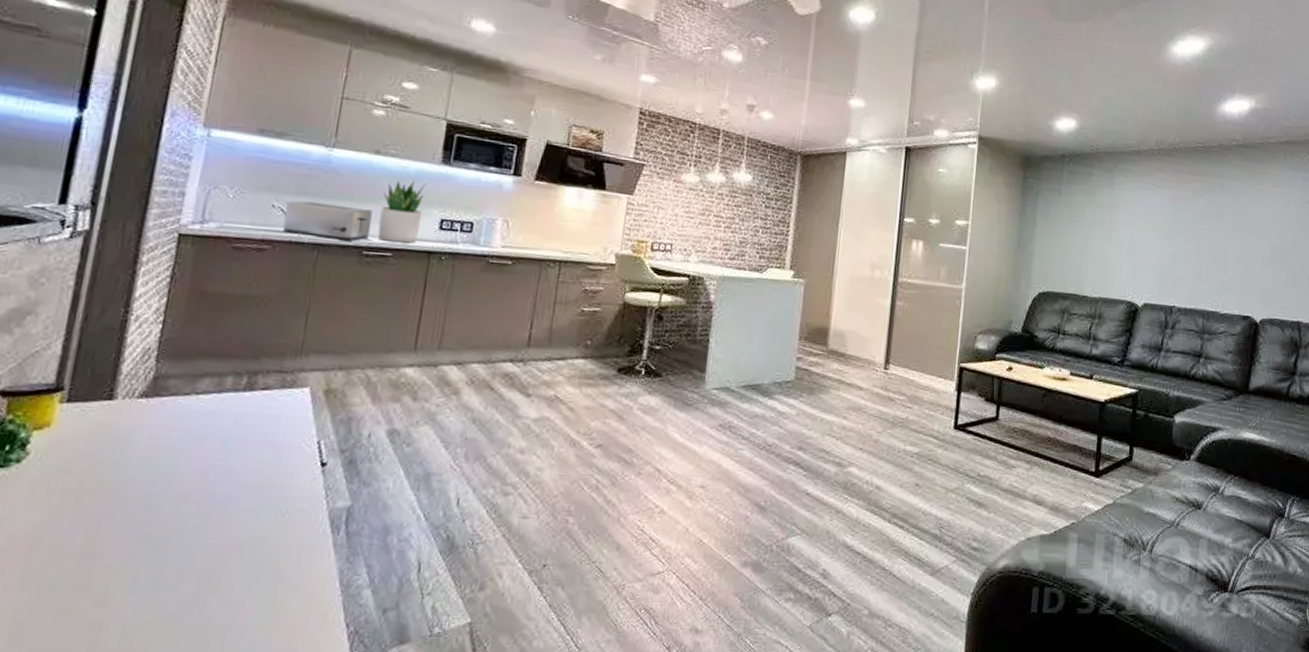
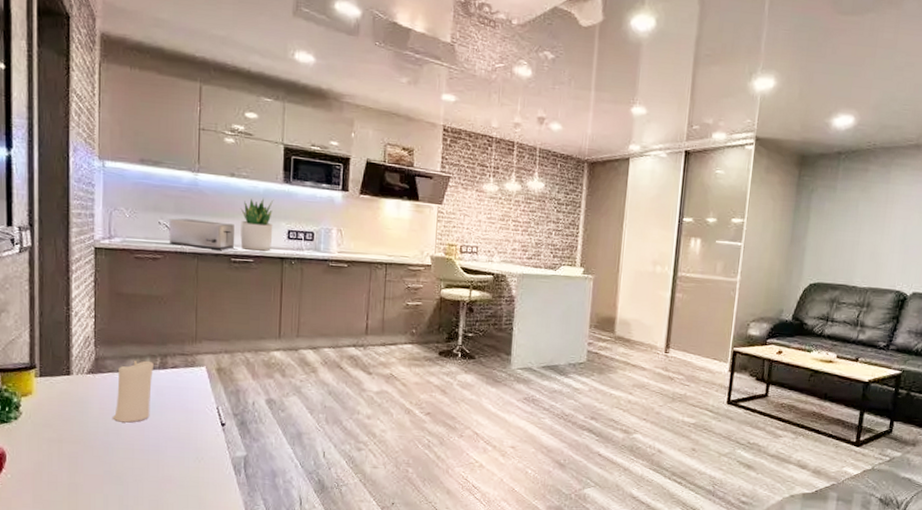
candle: none [164,379,237,464] -> present [112,360,153,423]

